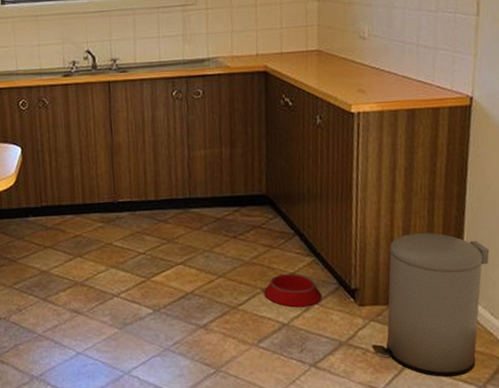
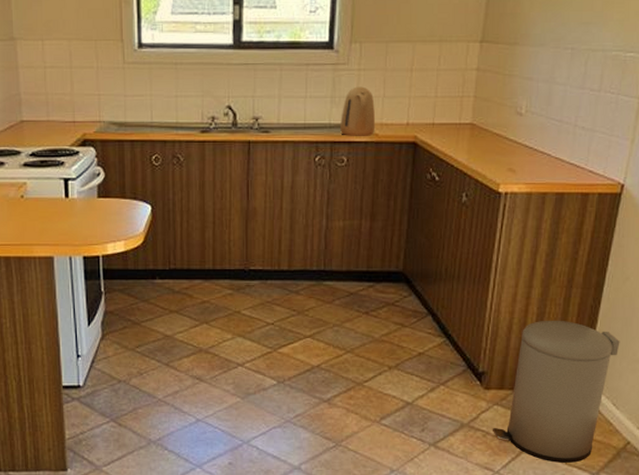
kettle: none [193,23,227,71] -> present [340,86,376,137]
pet bowl: present [264,273,322,308] -> none [391,353,449,387]

